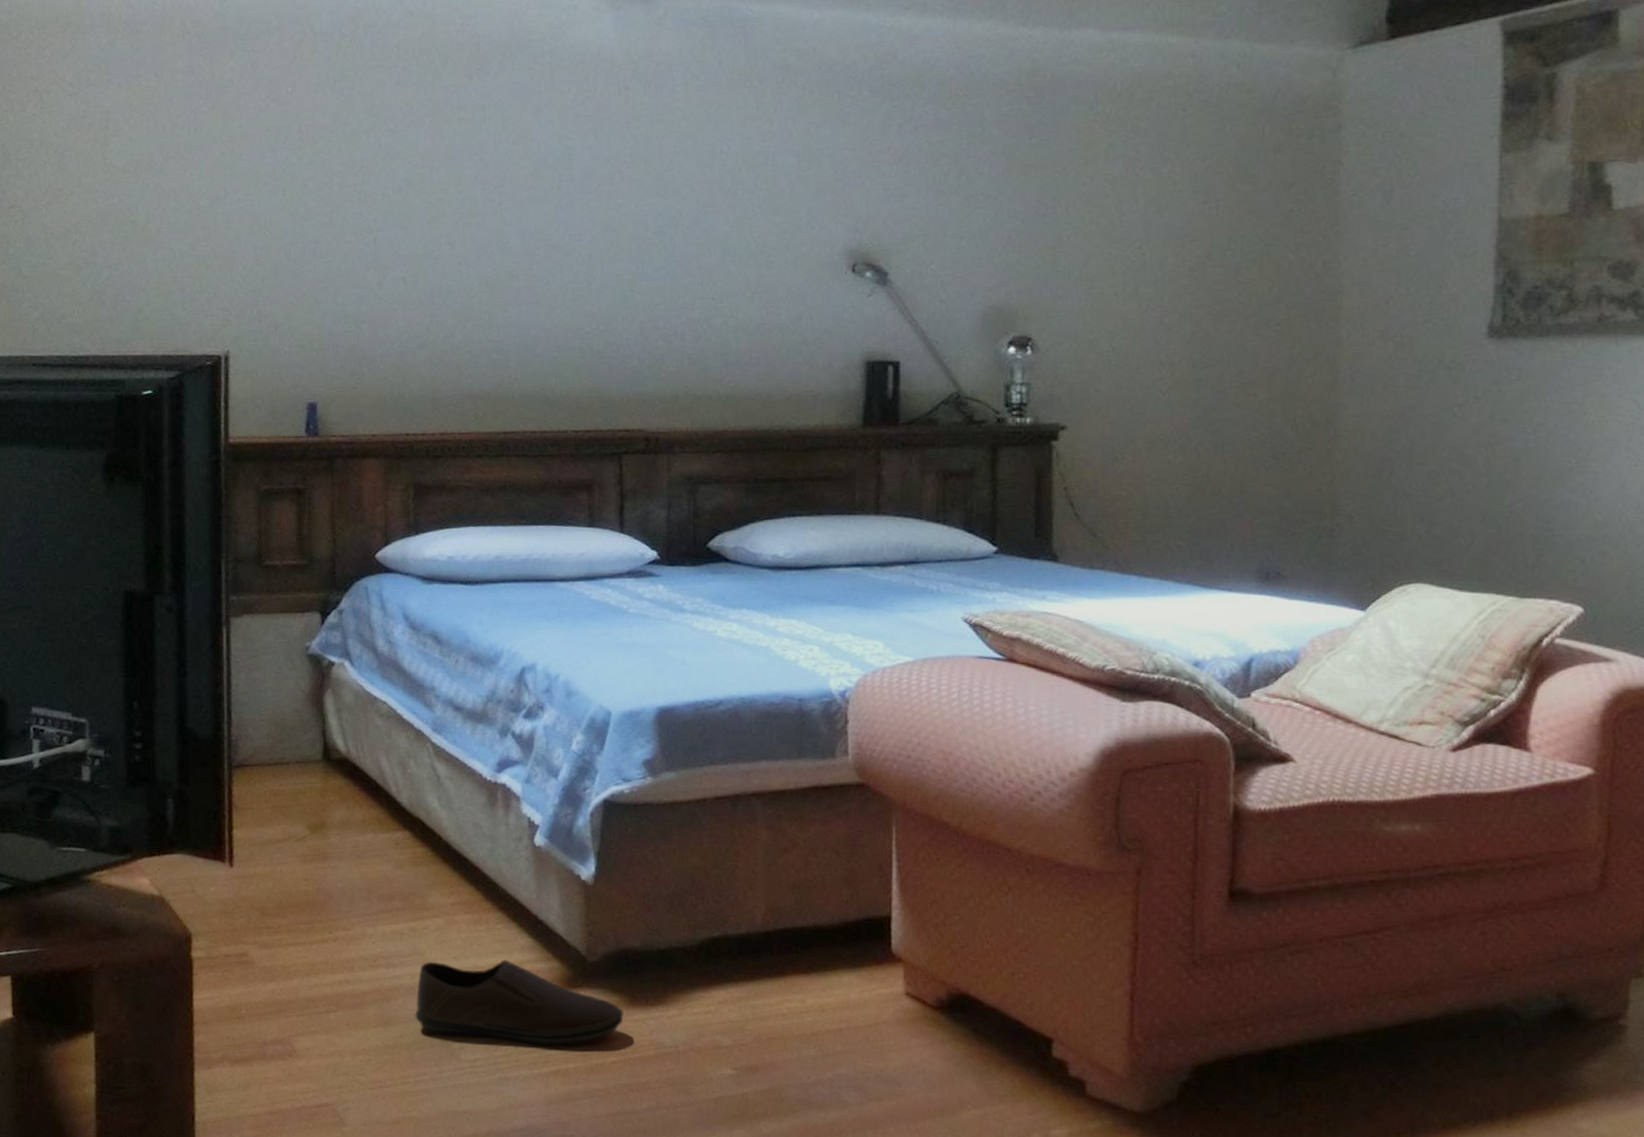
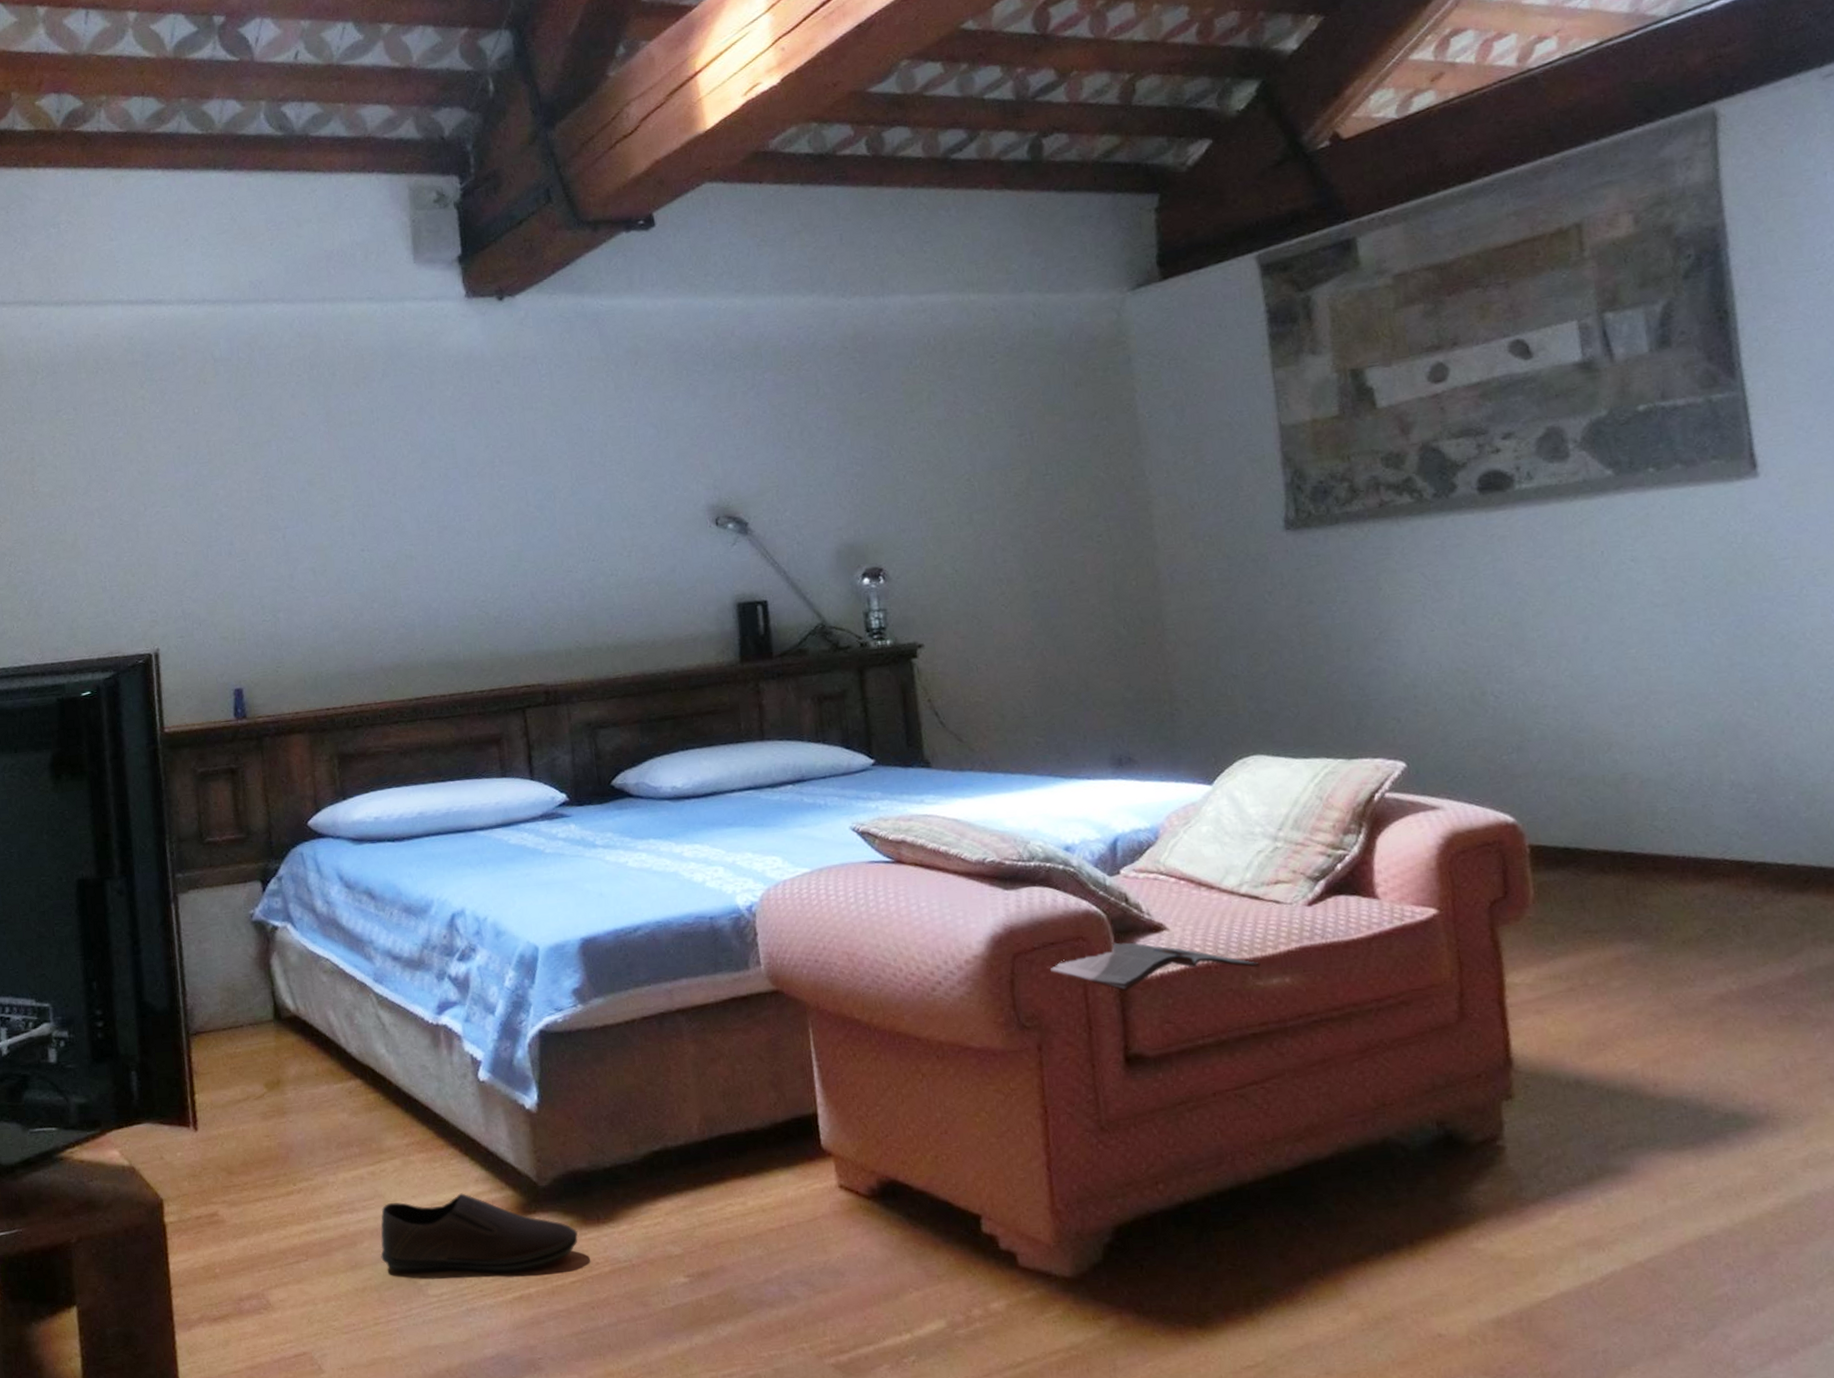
magazine: none [1161,768,1391,823] -> present [1050,941,1261,992]

